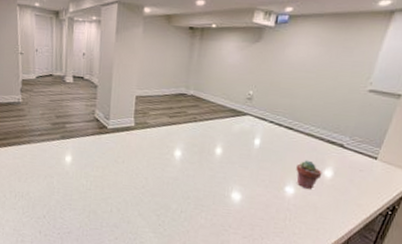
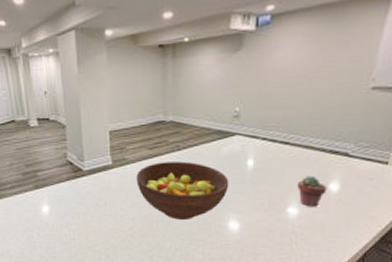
fruit bowl: none [154,130,237,186] -> present [136,161,229,220]

